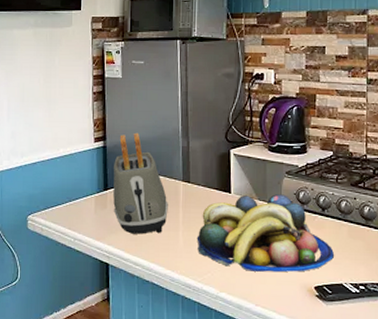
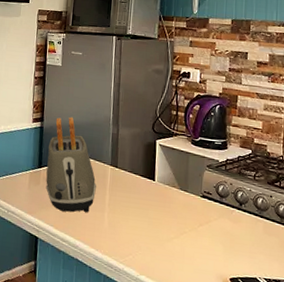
fruit bowl: present [196,194,334,272] -> none [121,184,249,263]

